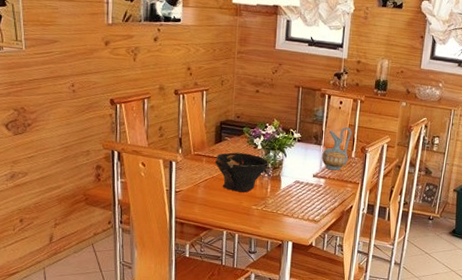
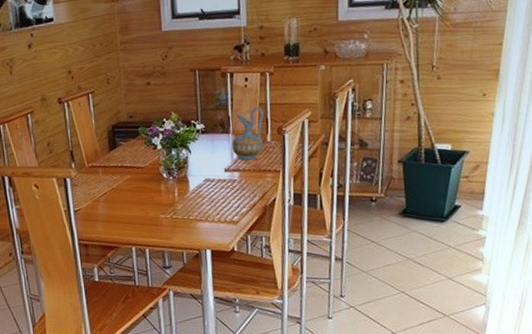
bowl: present [215,152,269,193] -> none [112,156,173,202]

